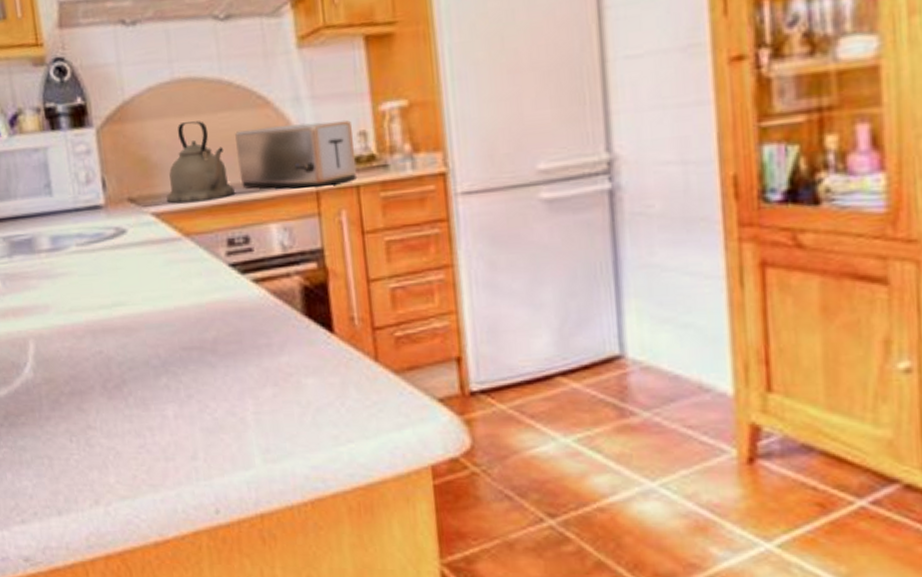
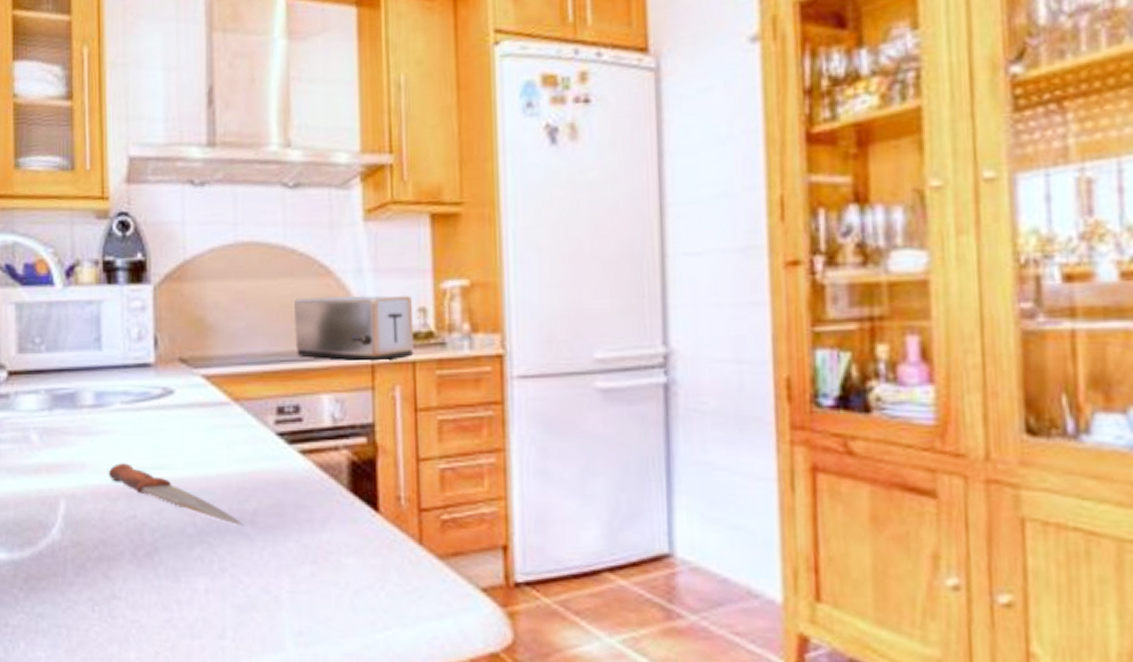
kitchen knife: none [71,302,204,355] -> present [108,463,243,527]
kettle: present [166,121,235,205] -> none [219,285,289,369]

